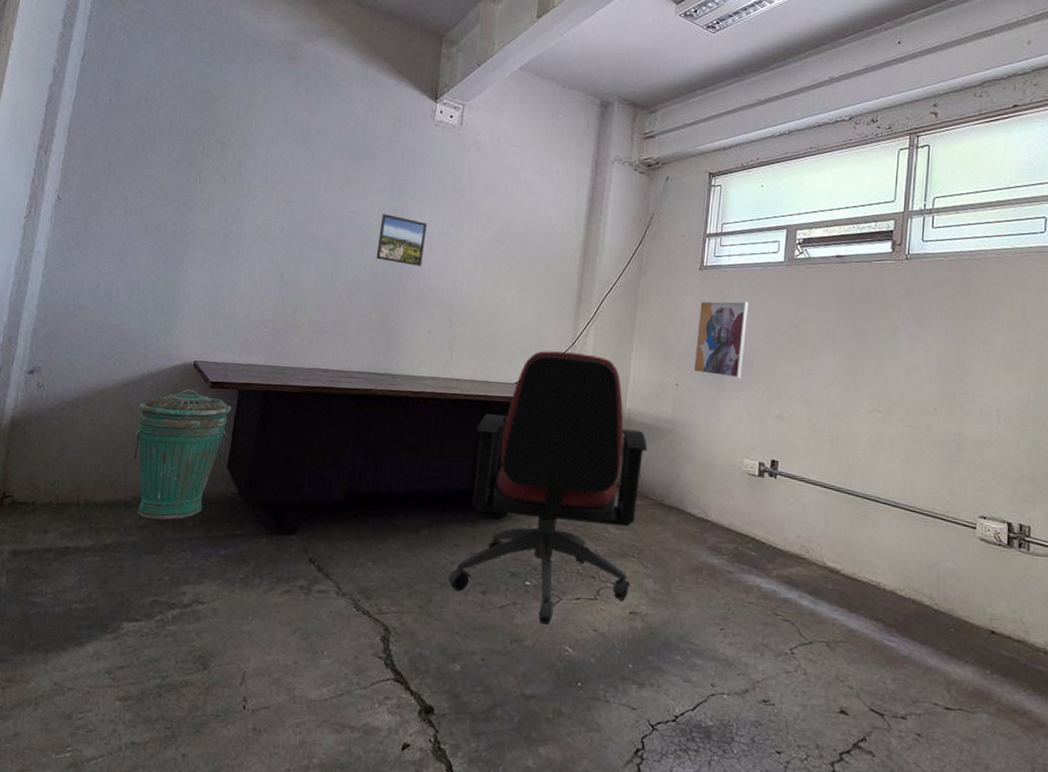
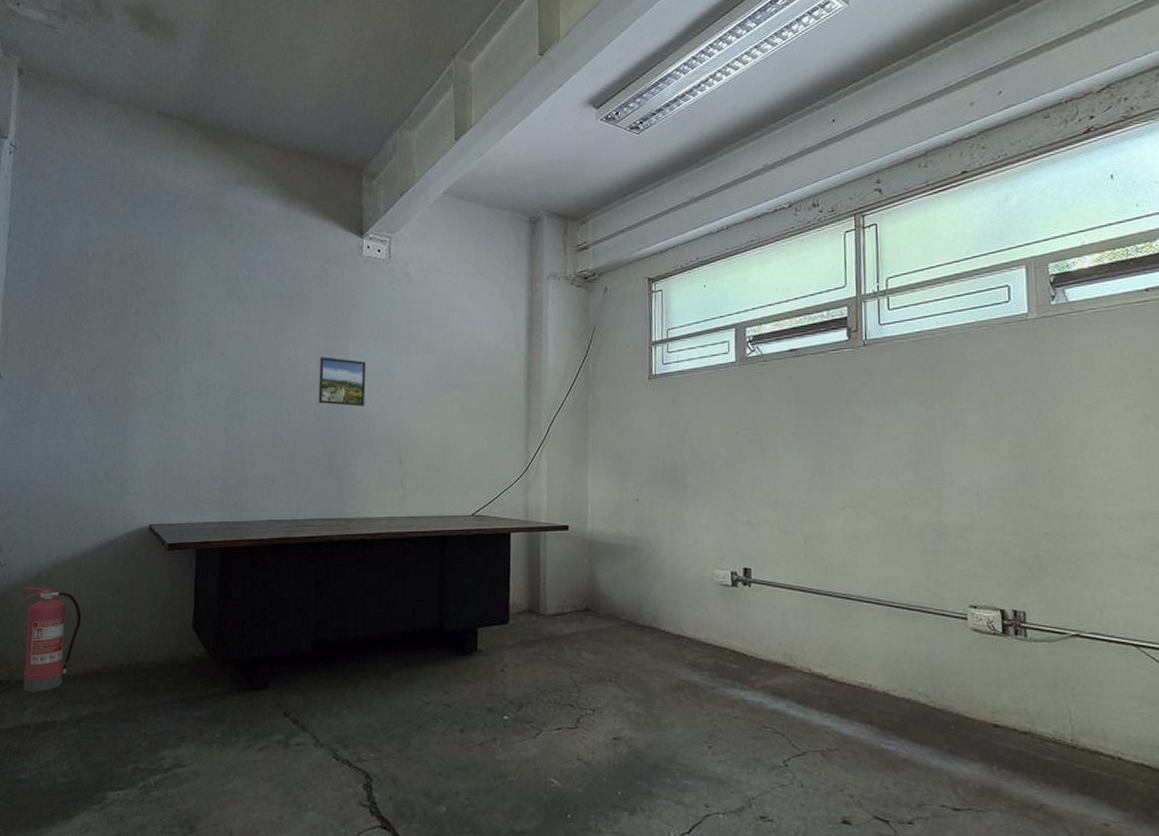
fire extinguisher: none [48,410,116,517] -> present [23,586,81,692]
trash can: present [133,389,232,520] -> none [99,554,191,687]
office chair: present [448,351,648,625] -> none [425,478,614,758]
wall art: present [692,300,748,379] -> none [651,407,704,488]

